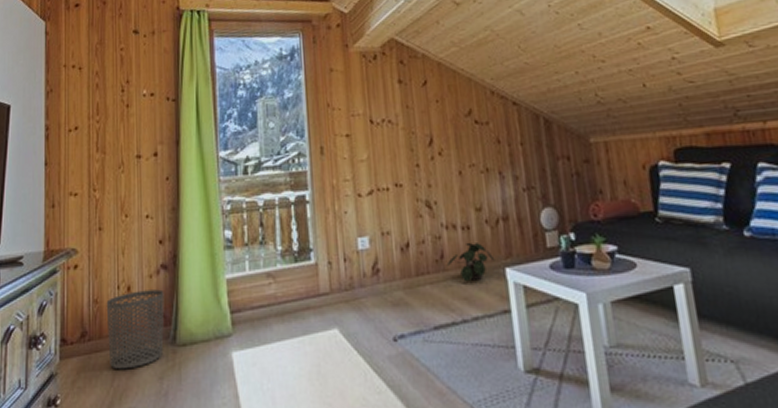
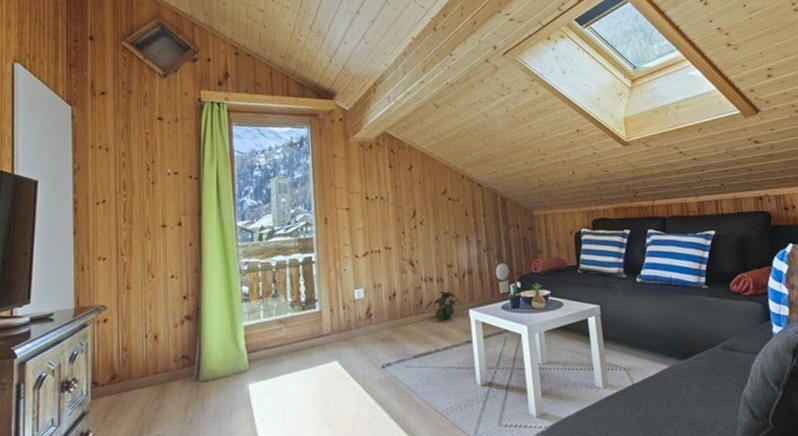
waste bin: present [106,289,165,370] -> none [135,336,189,405]

